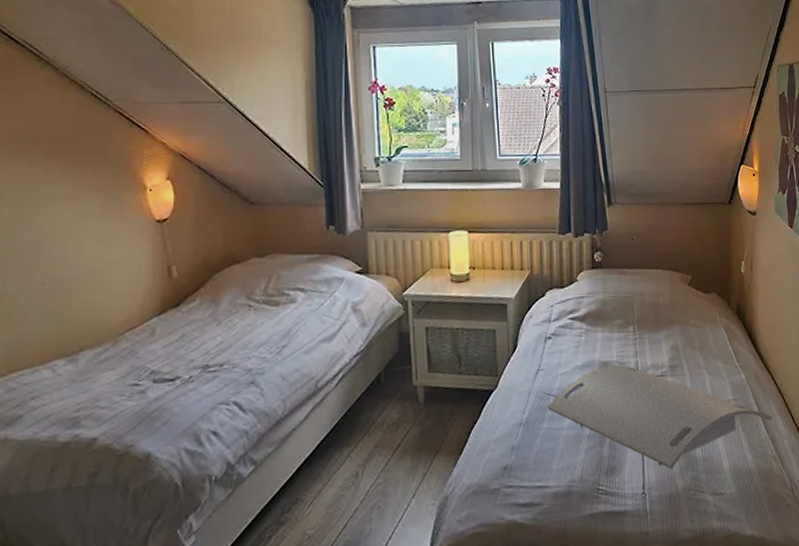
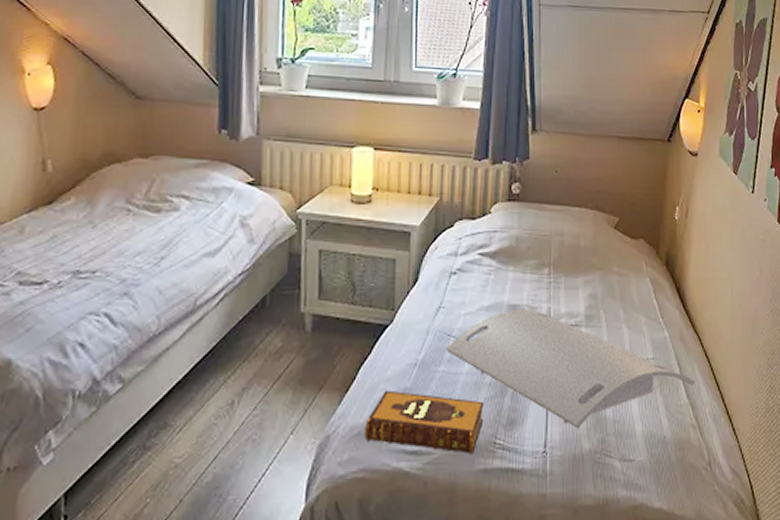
hardback book: none [479,449,586,503] -> present [364,390,485,455]

